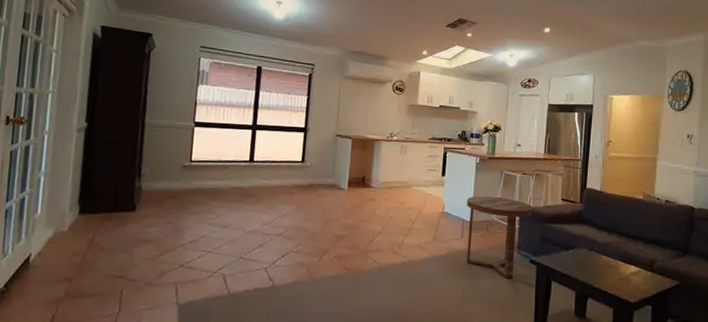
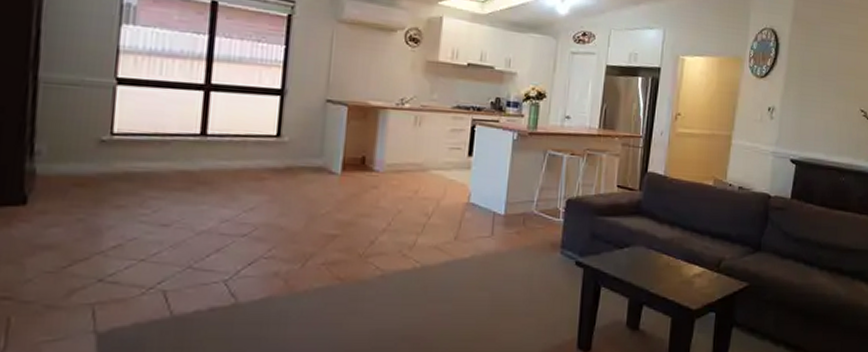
side table: present [466,195,533,279] -> none [497,181,582,285]

